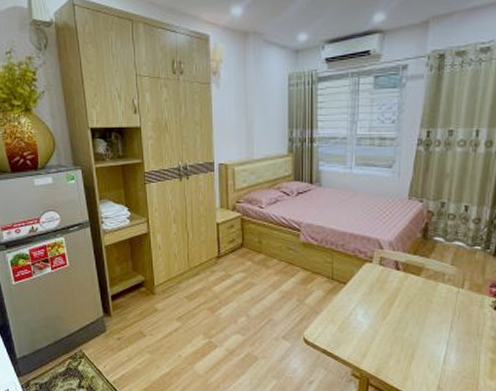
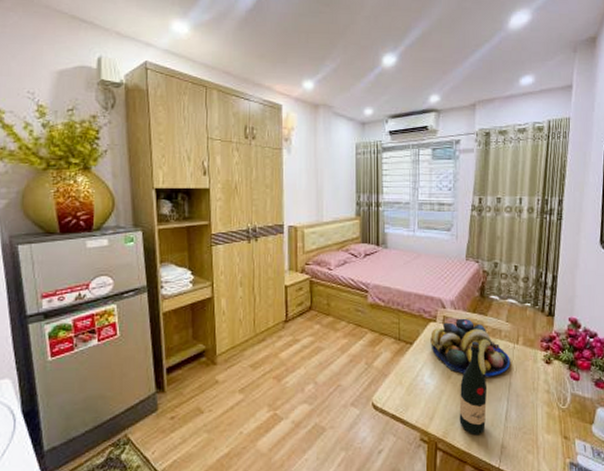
fruit bowl: none [365,259,453,320] -> present [430,318,510,377]
wine bottle: none [393,283,426,376] -> present [459,341,488,436]

